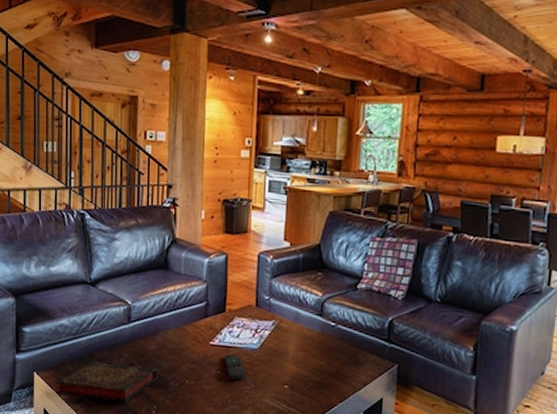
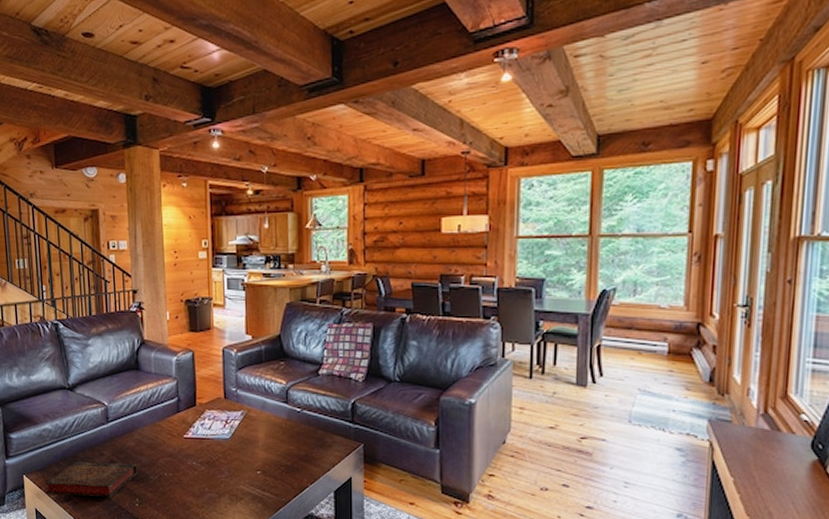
remote control: present [223,353,246,380] -> none [198,445,220,470]

